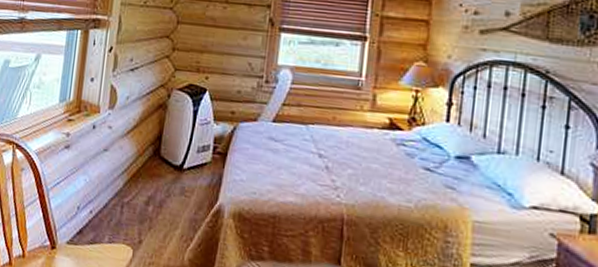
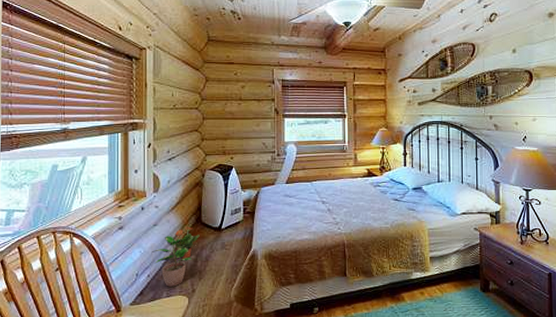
potted plant: none [97,166,143,232] -> present [151,236,192,287]
potted plant: none [125,158,156,200] -> present [174,226,200,259]

